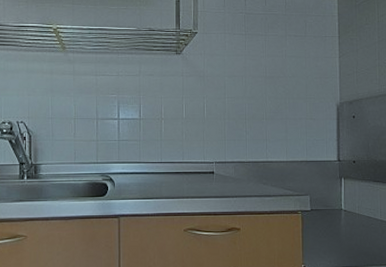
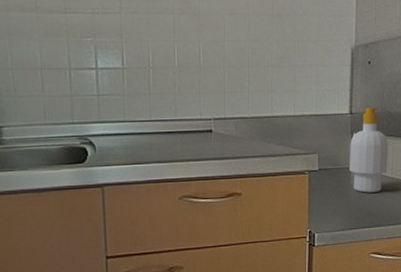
soap bottle: none [339,156,377,233] -> present [350,107,389,193]

